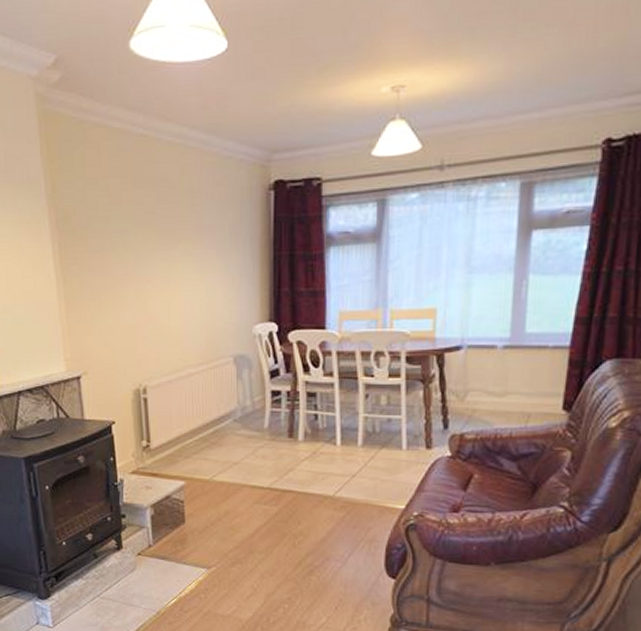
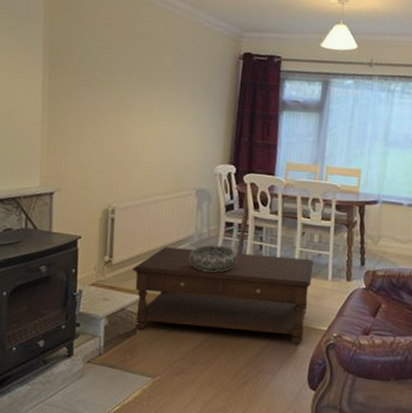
coffee table: none [172,425,382,528] -> present [131,247,314,345]
decorative bowl: none [234,418,290,450] -> present [189,244,238,272]

